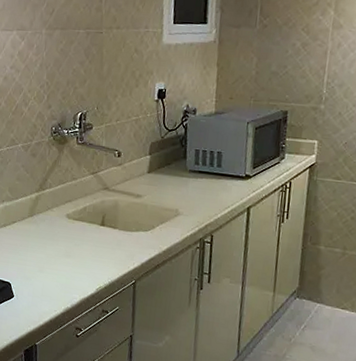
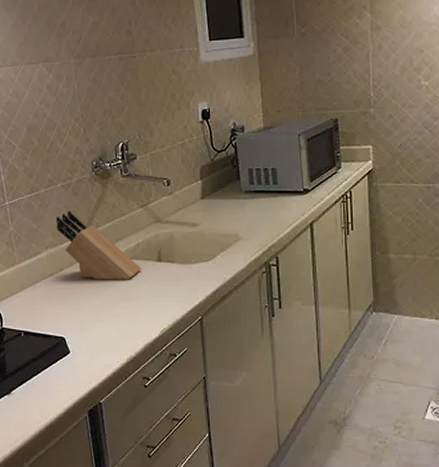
knife block: none [13,169,86,239] -> present [56,210,141,280]

